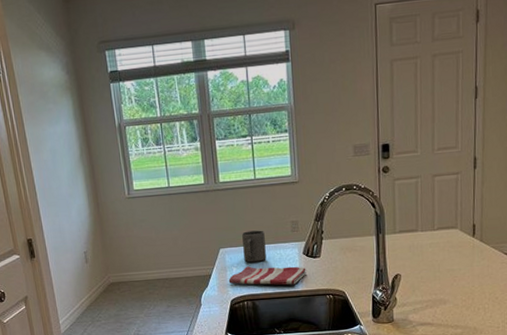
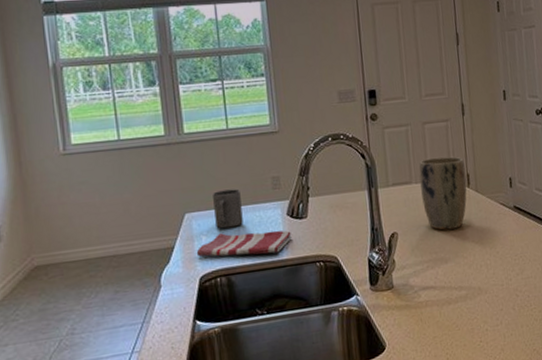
plant pot: none [426,208,472,275] -> present [419,156,467,230]

